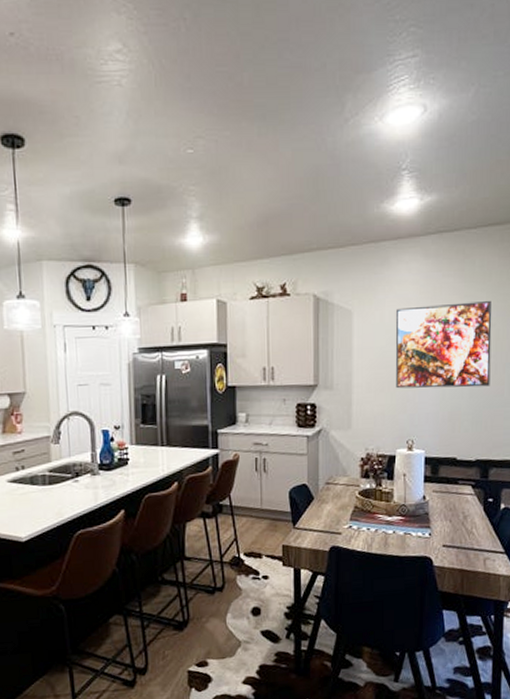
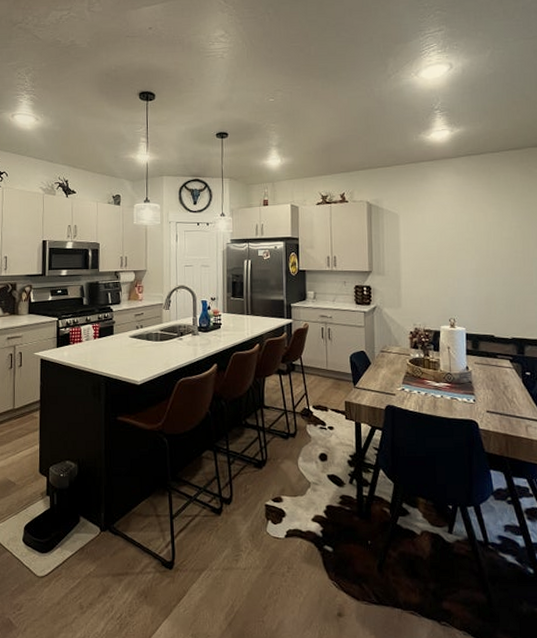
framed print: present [395,301,492,389] -> none [434,208,520,277]

